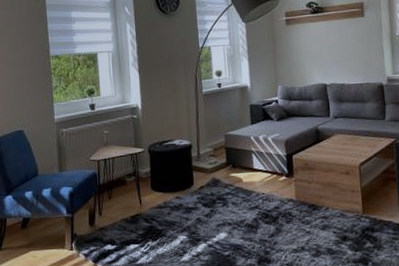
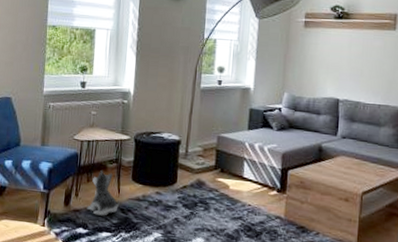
plush toy: none [112,186,143,230] -> present [86,170,120,216]

